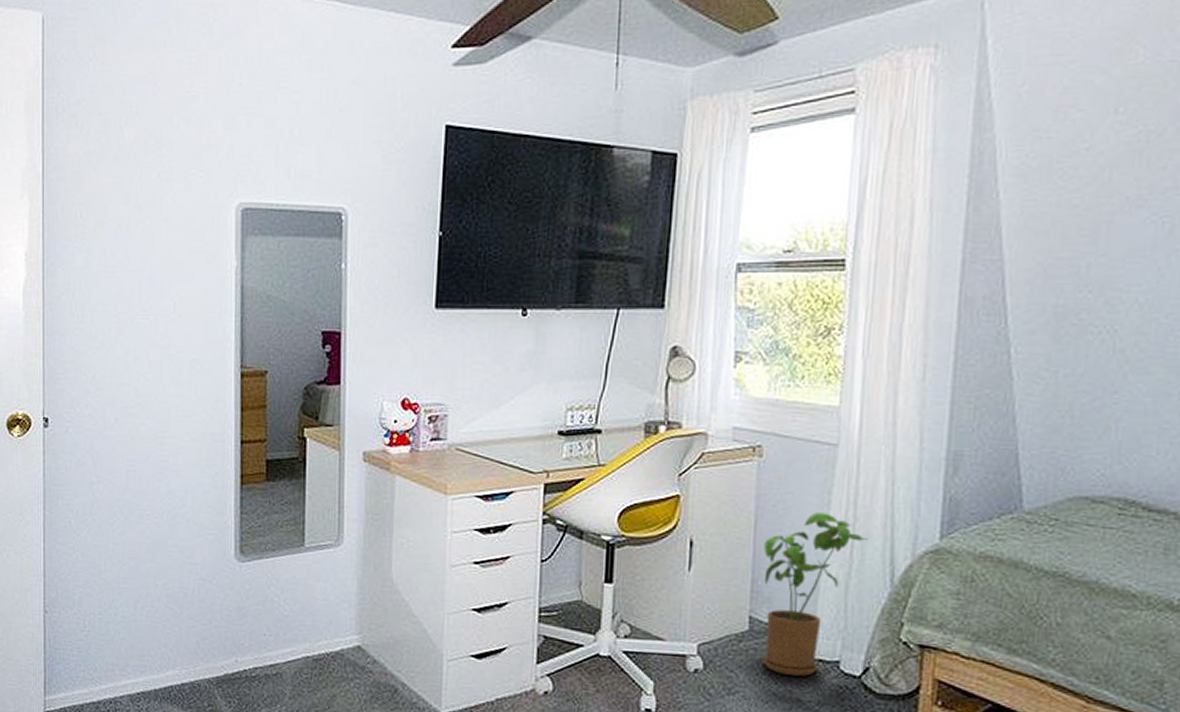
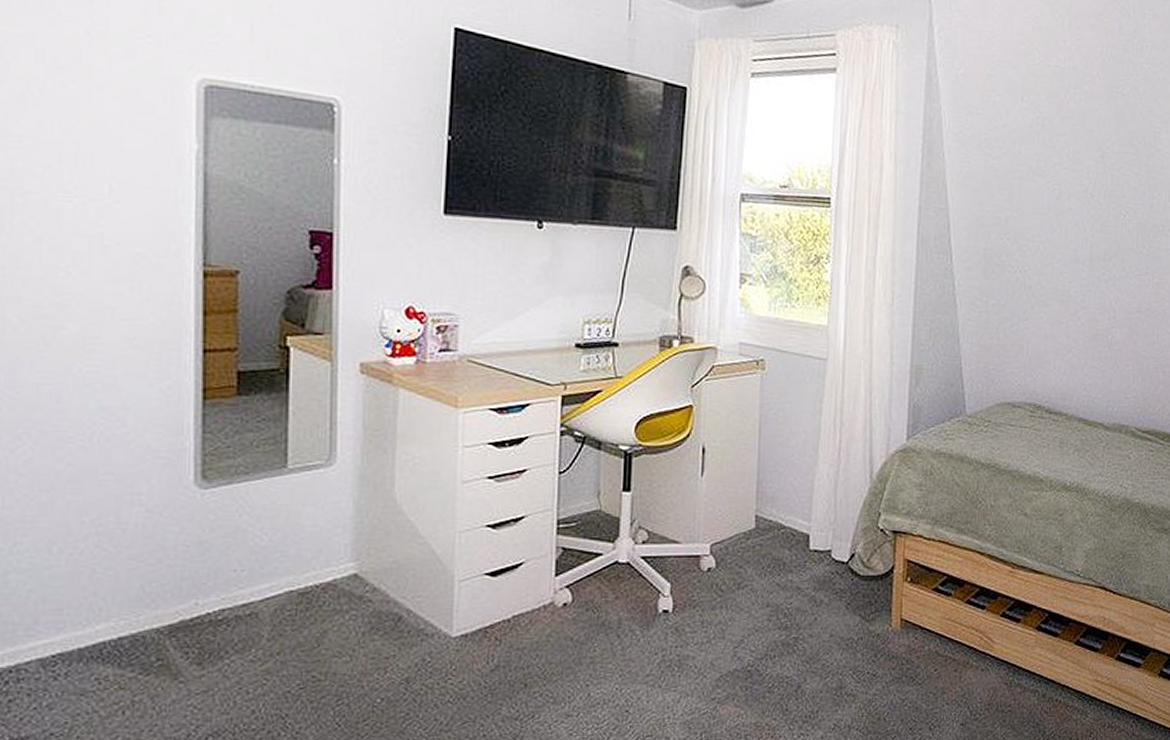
house plant: present [763,512,868,676] -> none [767,419,852,566]

